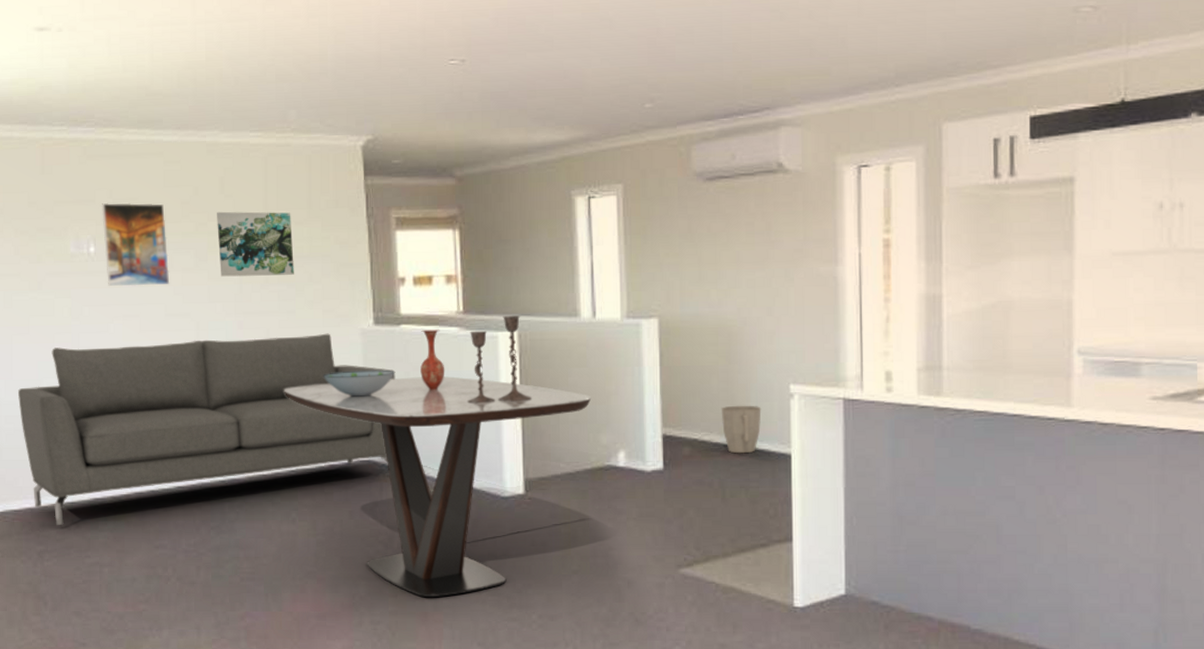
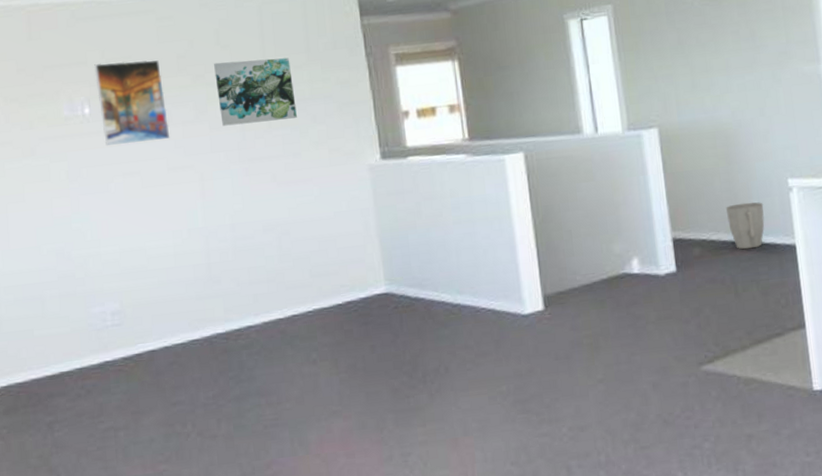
sofa: present [18,333,396,525] -> none [17,172,407,393]
dining table: present [283,376,592,598] -> none [294,202,602,424]
decorative bowl: present [323,370,396,397] -> none [334,202,407,232]
vase: present [420,329,445,391] -> none [429,158,456,218]
candlestick: present [467,316,532,403] -> none [477,137,543,227]

